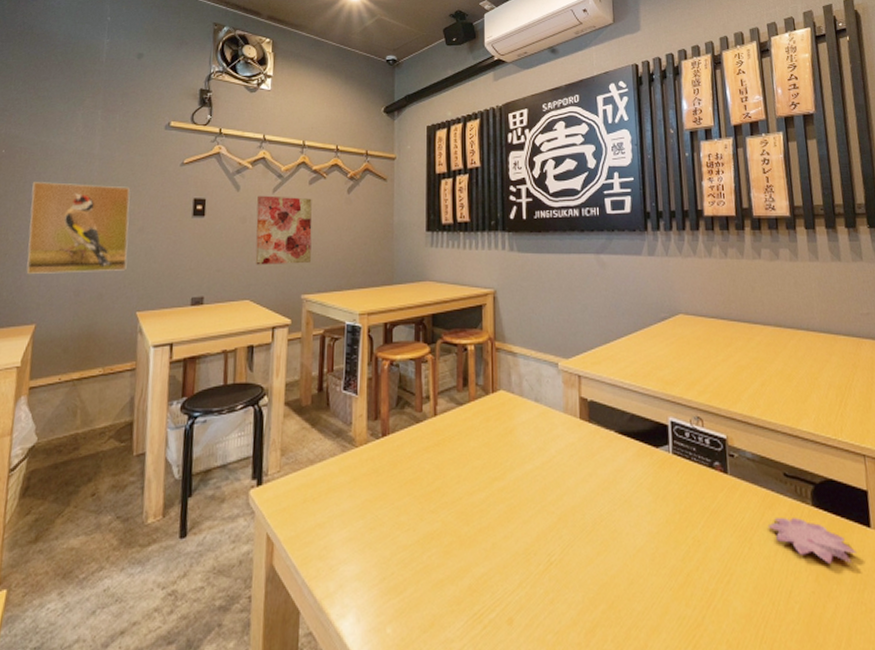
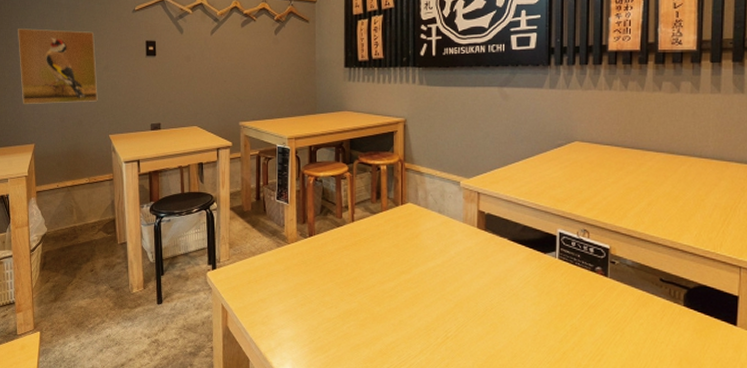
wall art: present [255,195,312,265] -> none [198,37,247,97]
flower: present [768,518,857,563] -> none [640,314,720,353]

